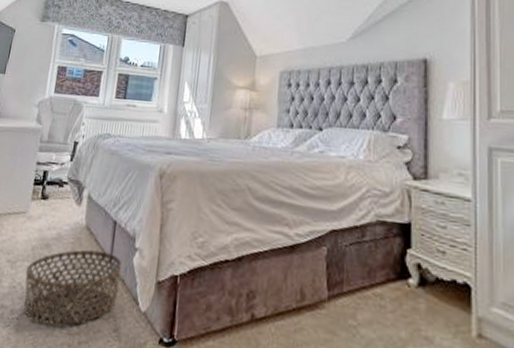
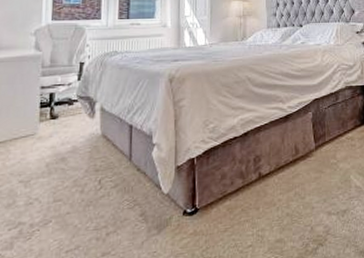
basket: present [24,249,122,327] -> none [42,153,141,228]

